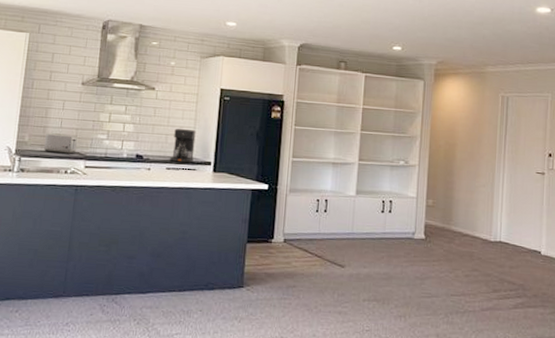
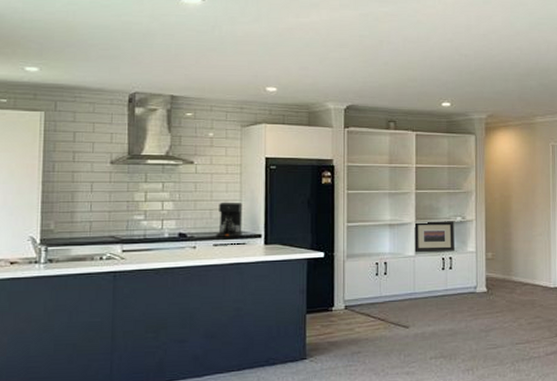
toaster: present [44,133,78,155] -> none [73,218,111,240]
picture frame: none [355,162,397,195] -> present [414,221,455,252]

